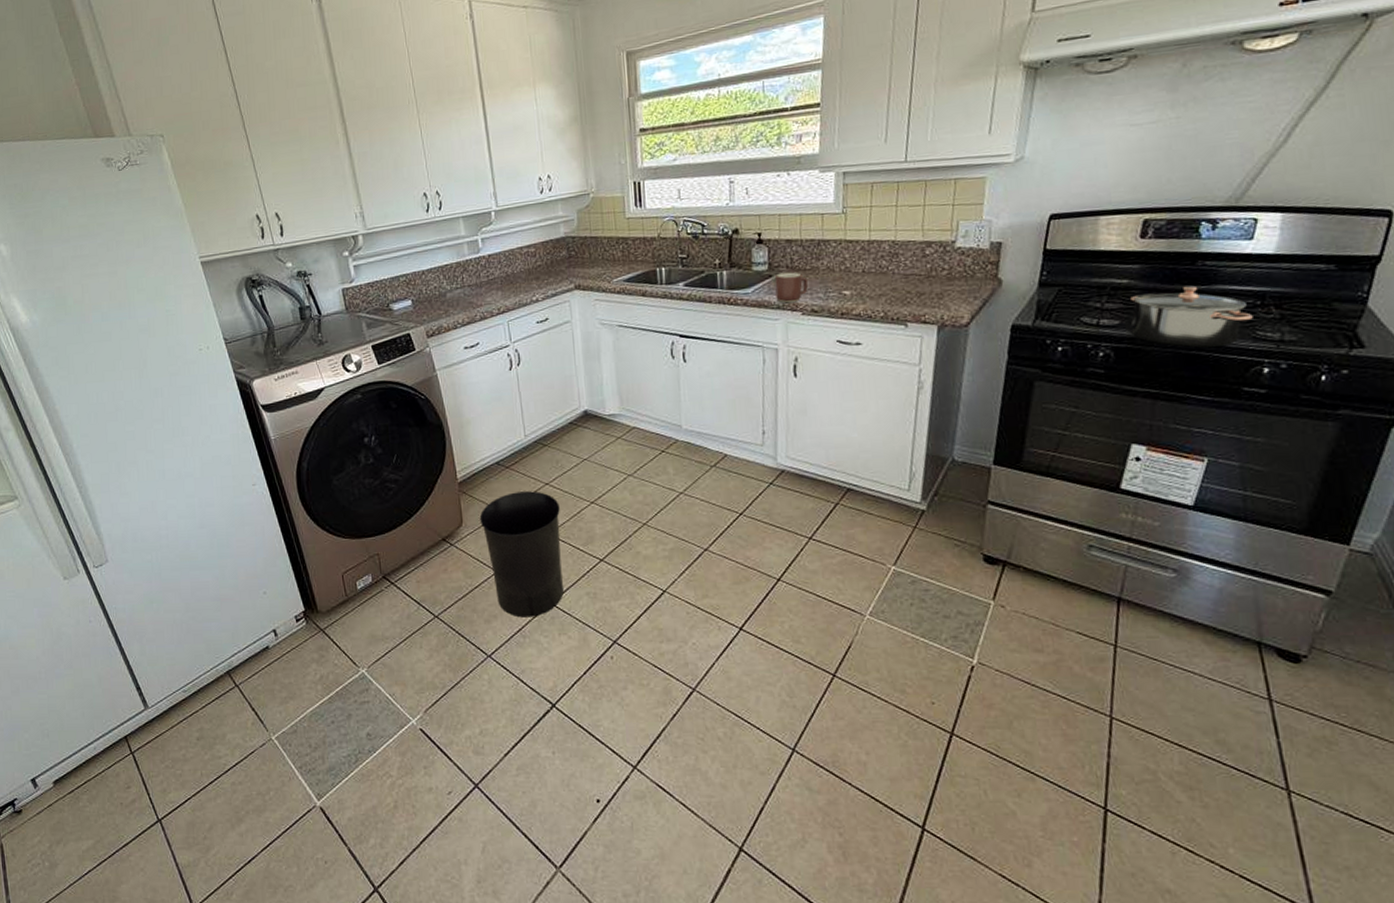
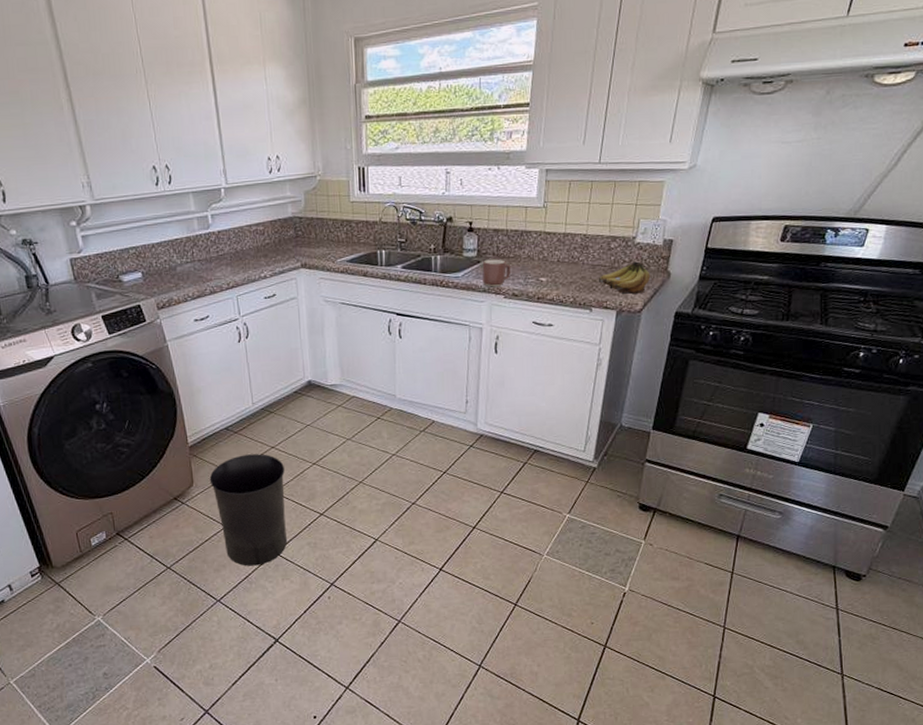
fruit: none [912,268,977,307] -> present [598,261,651,295]
cooking pot: present [1129,285,1253,349] -> none [765,283,857,336]

